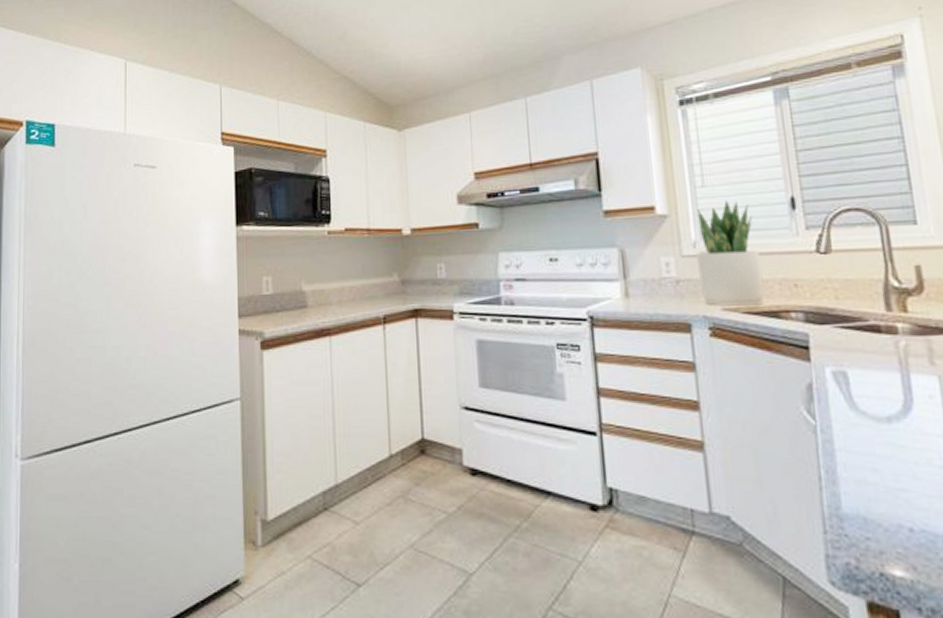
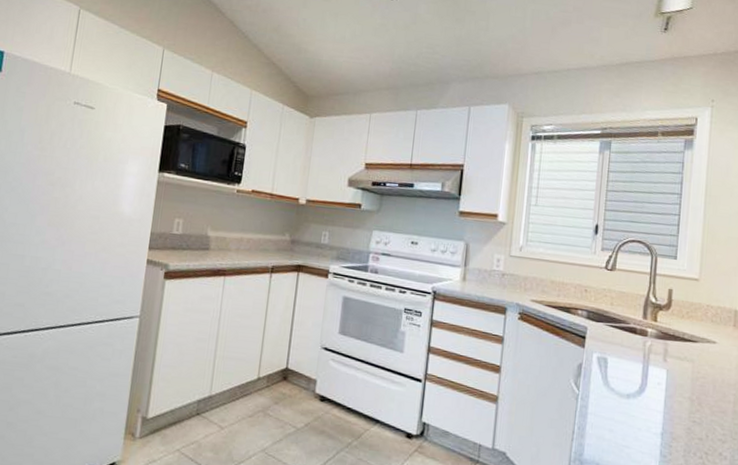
planter: present [697,200,765,307] -> none [519,219,566,302]

